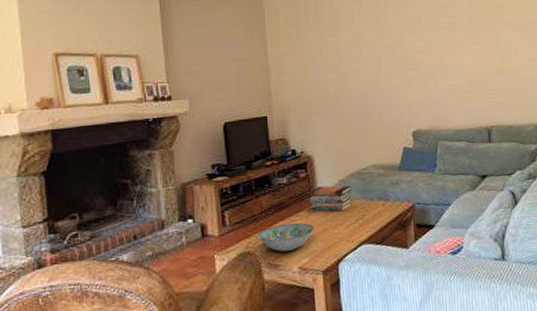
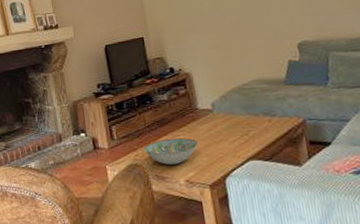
book stack: present [309,185,352,212] -> none [190,101,235,127]

